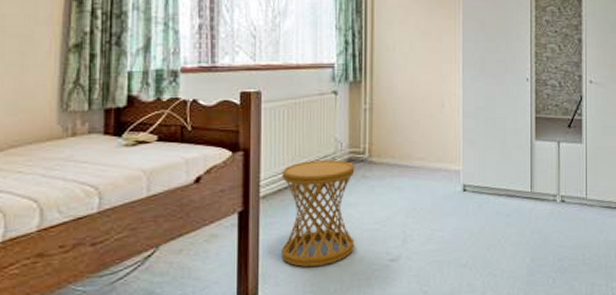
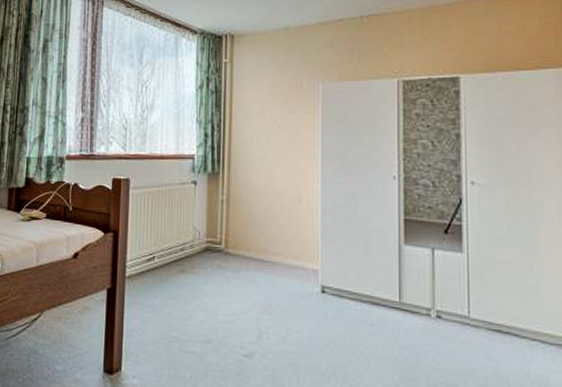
side table: present [282,160,355,268] -> none [143,247,212,352]

